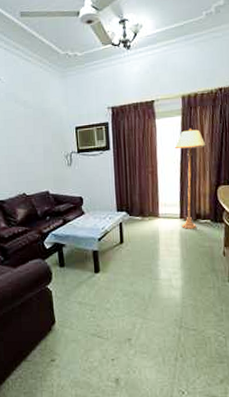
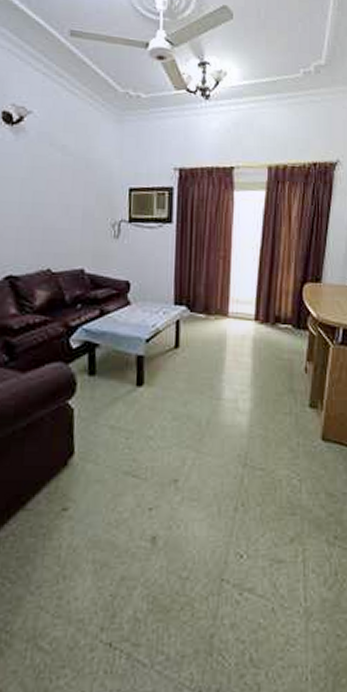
floor lamp: present [174,127,206,229] -> none [254,206,293,335]

